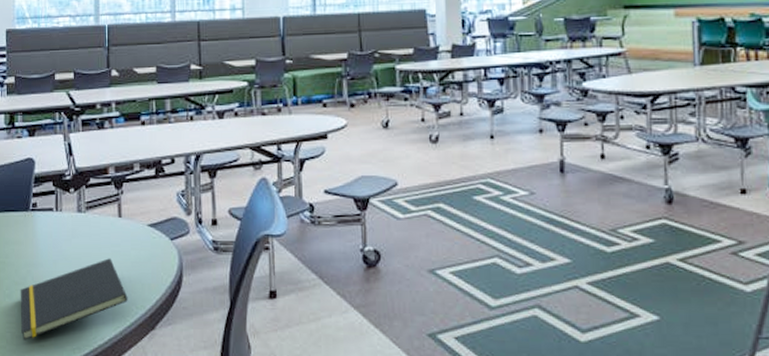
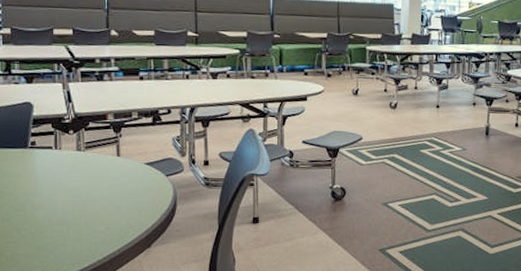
notepad: present [20,258,128,340] -> none [19,190,126,257]

